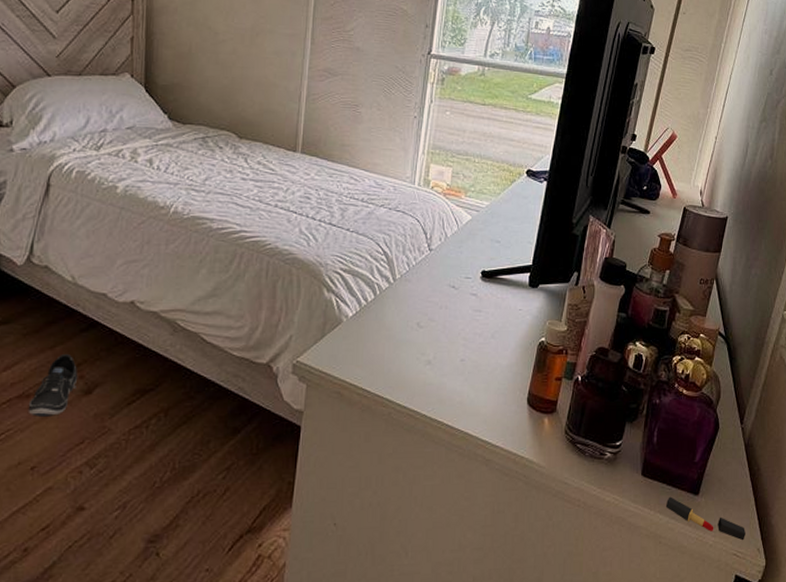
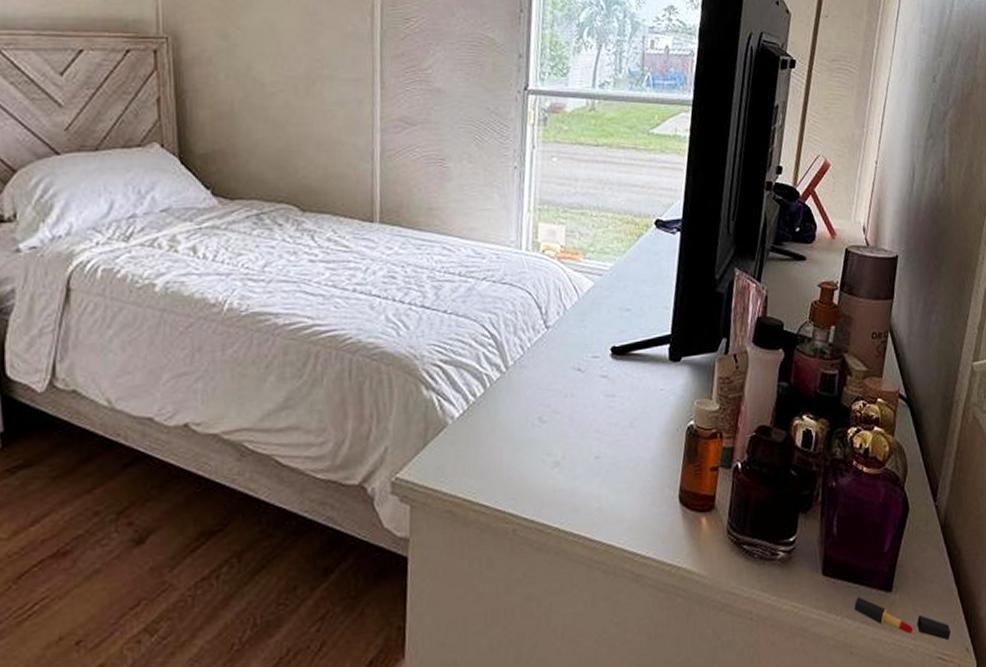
shoe: present [28,353,78,417] -> none [65,496,126,579]

